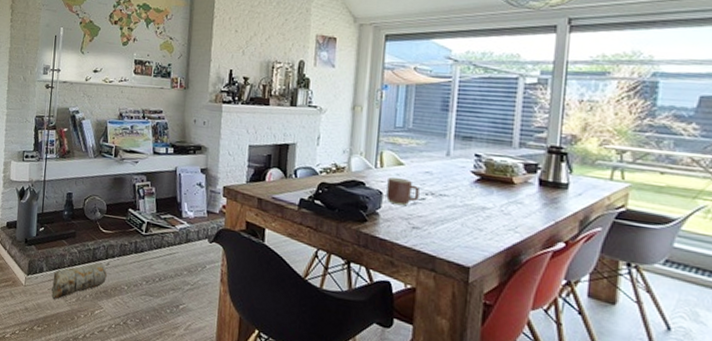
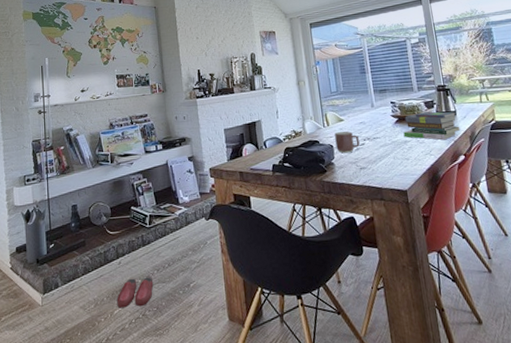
decorative log: present [51,263,107,299] -> none [69,264,120,311]
slippers: none [99,282,141,314] -> present [117,277,154,308]
books: none [483,175,569,218] -> present [403,111,460,140]

